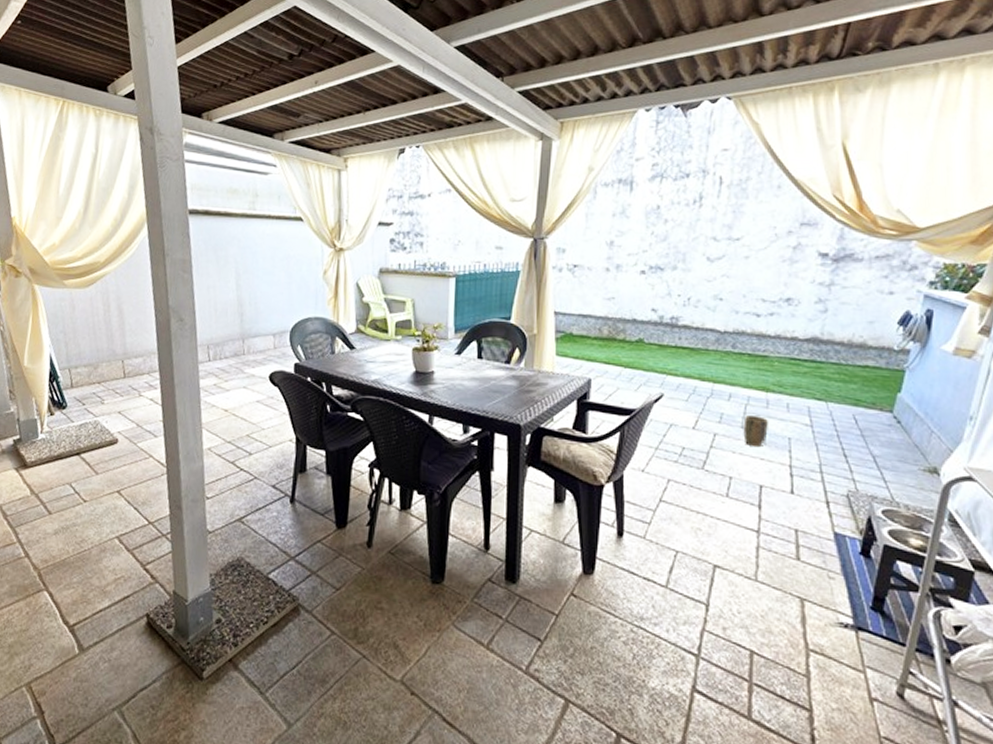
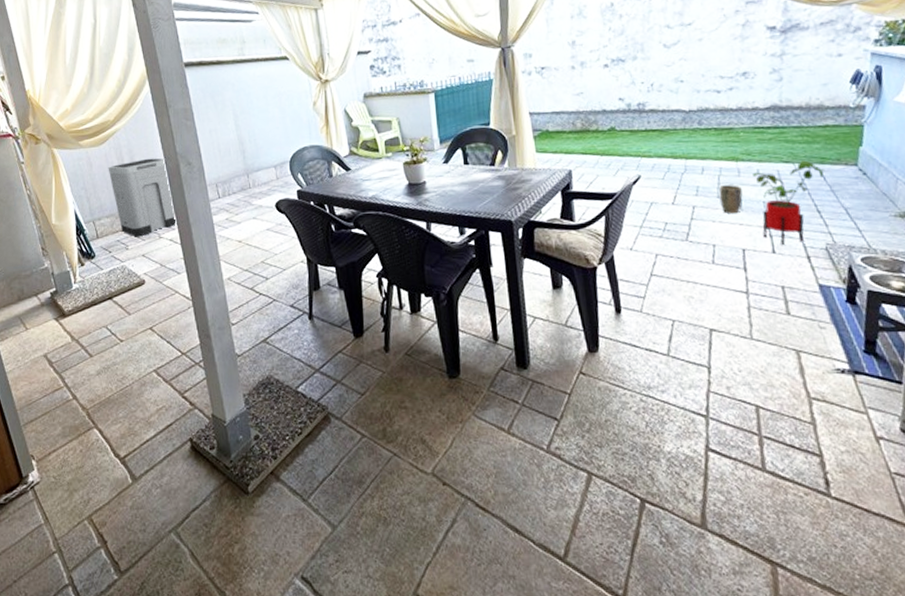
trash can: none [92,308,161,392] -> present [108,158,178,237]
house plant: none [782,400,859,486] -> present [753,160,826,245]

